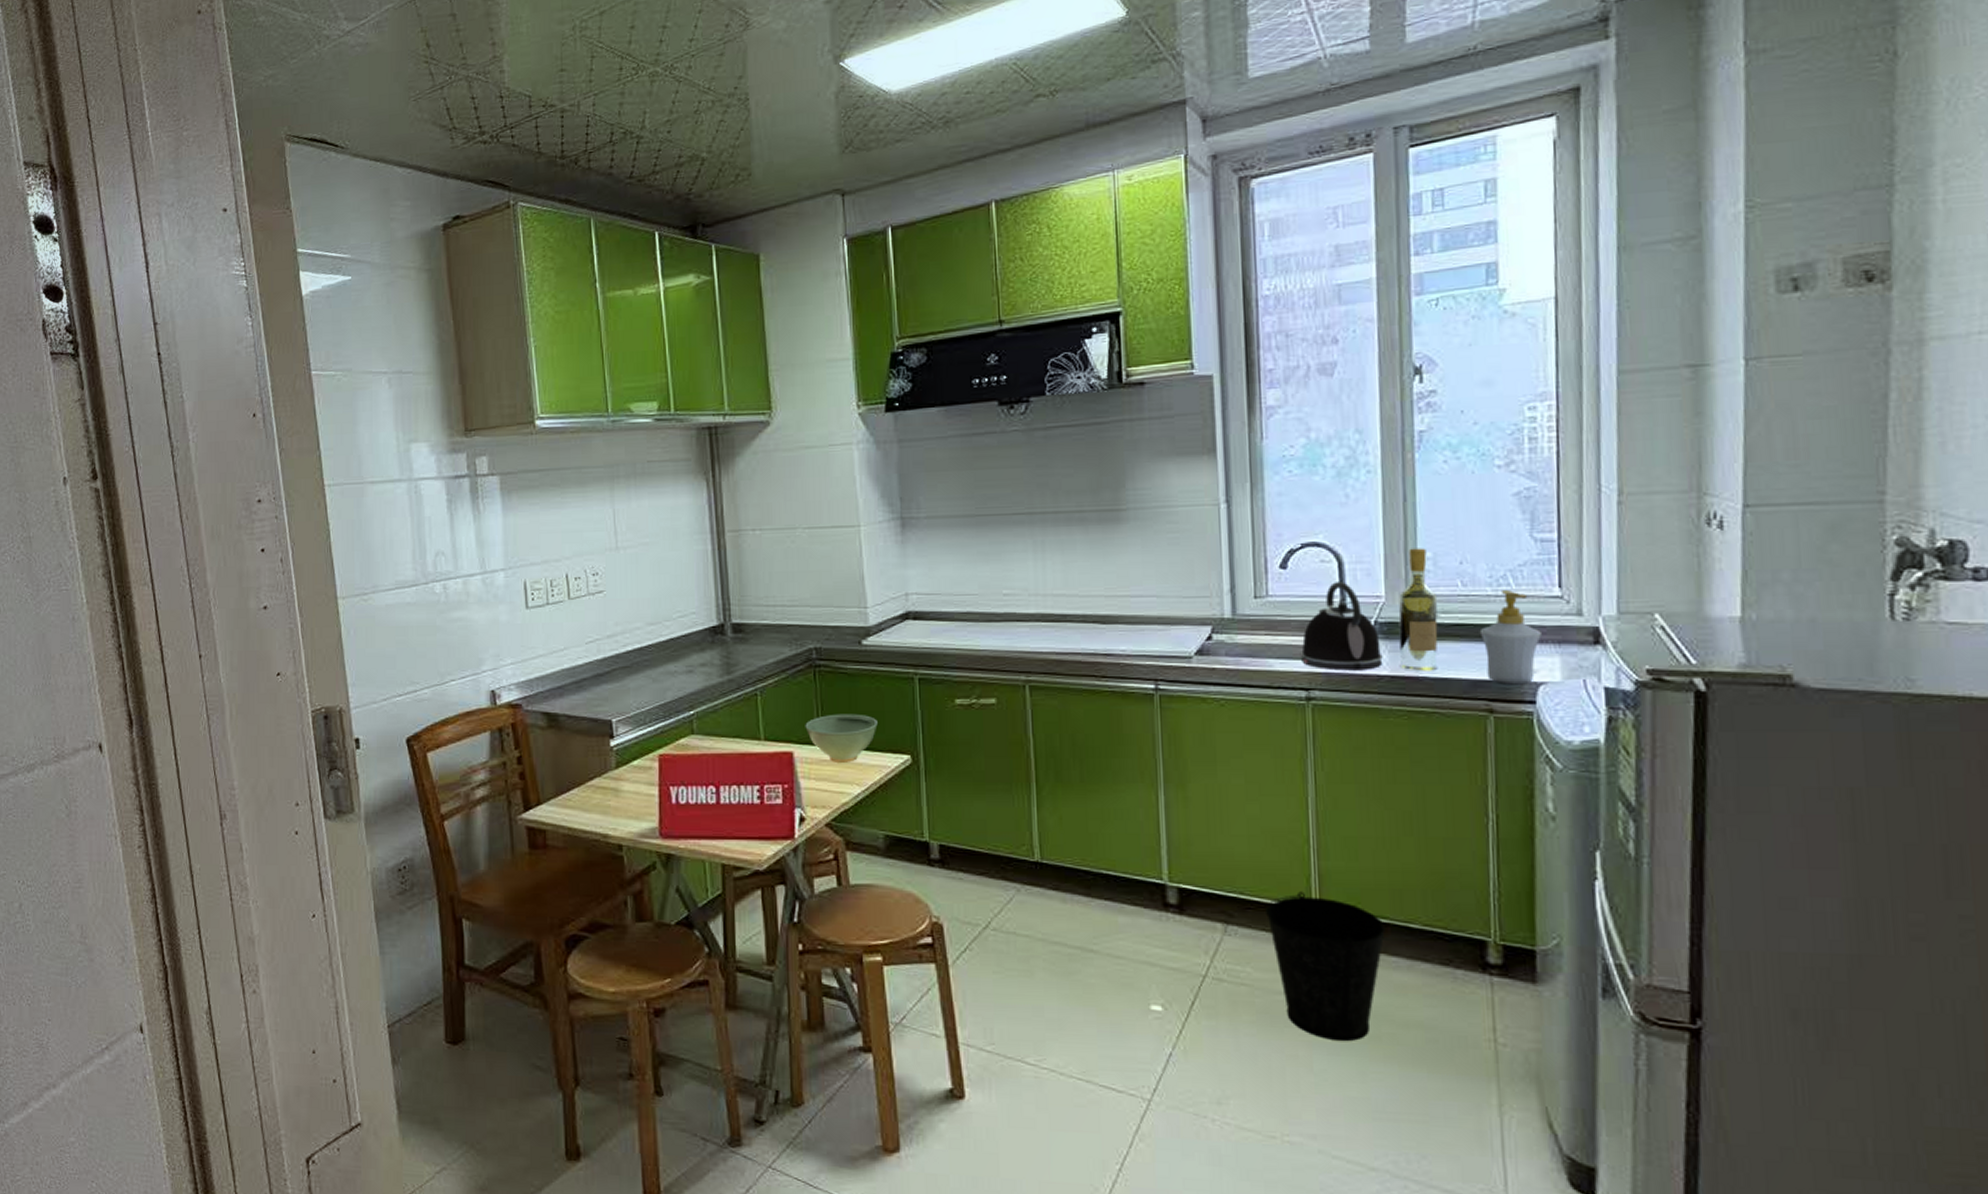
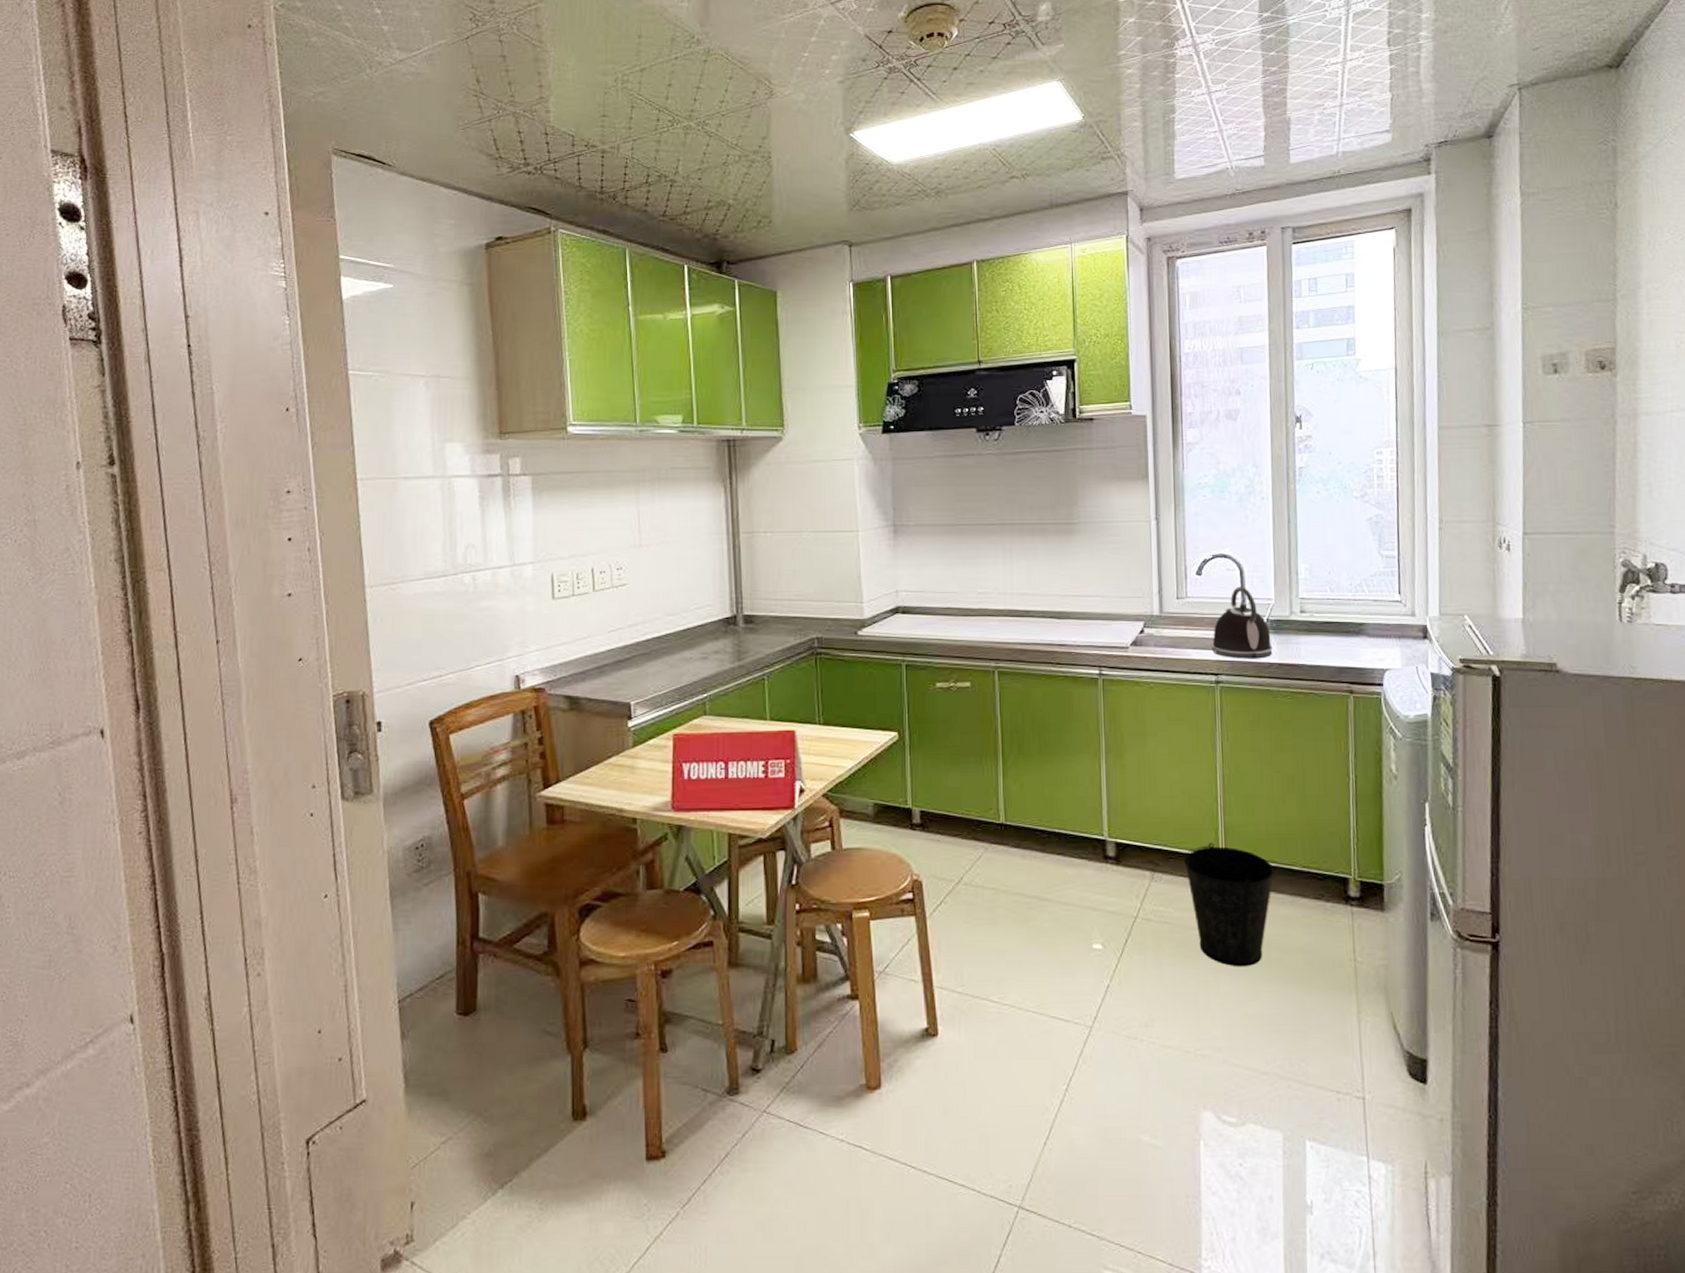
bowl: present [805,713,878,762] -> none [806,696,870,739]
bottle: present [1398,548,1438,672] -> none [1284,560,1313,660]
soap bottle: present [1479,589,1542,685] -> none [1343,594,1387,671]

